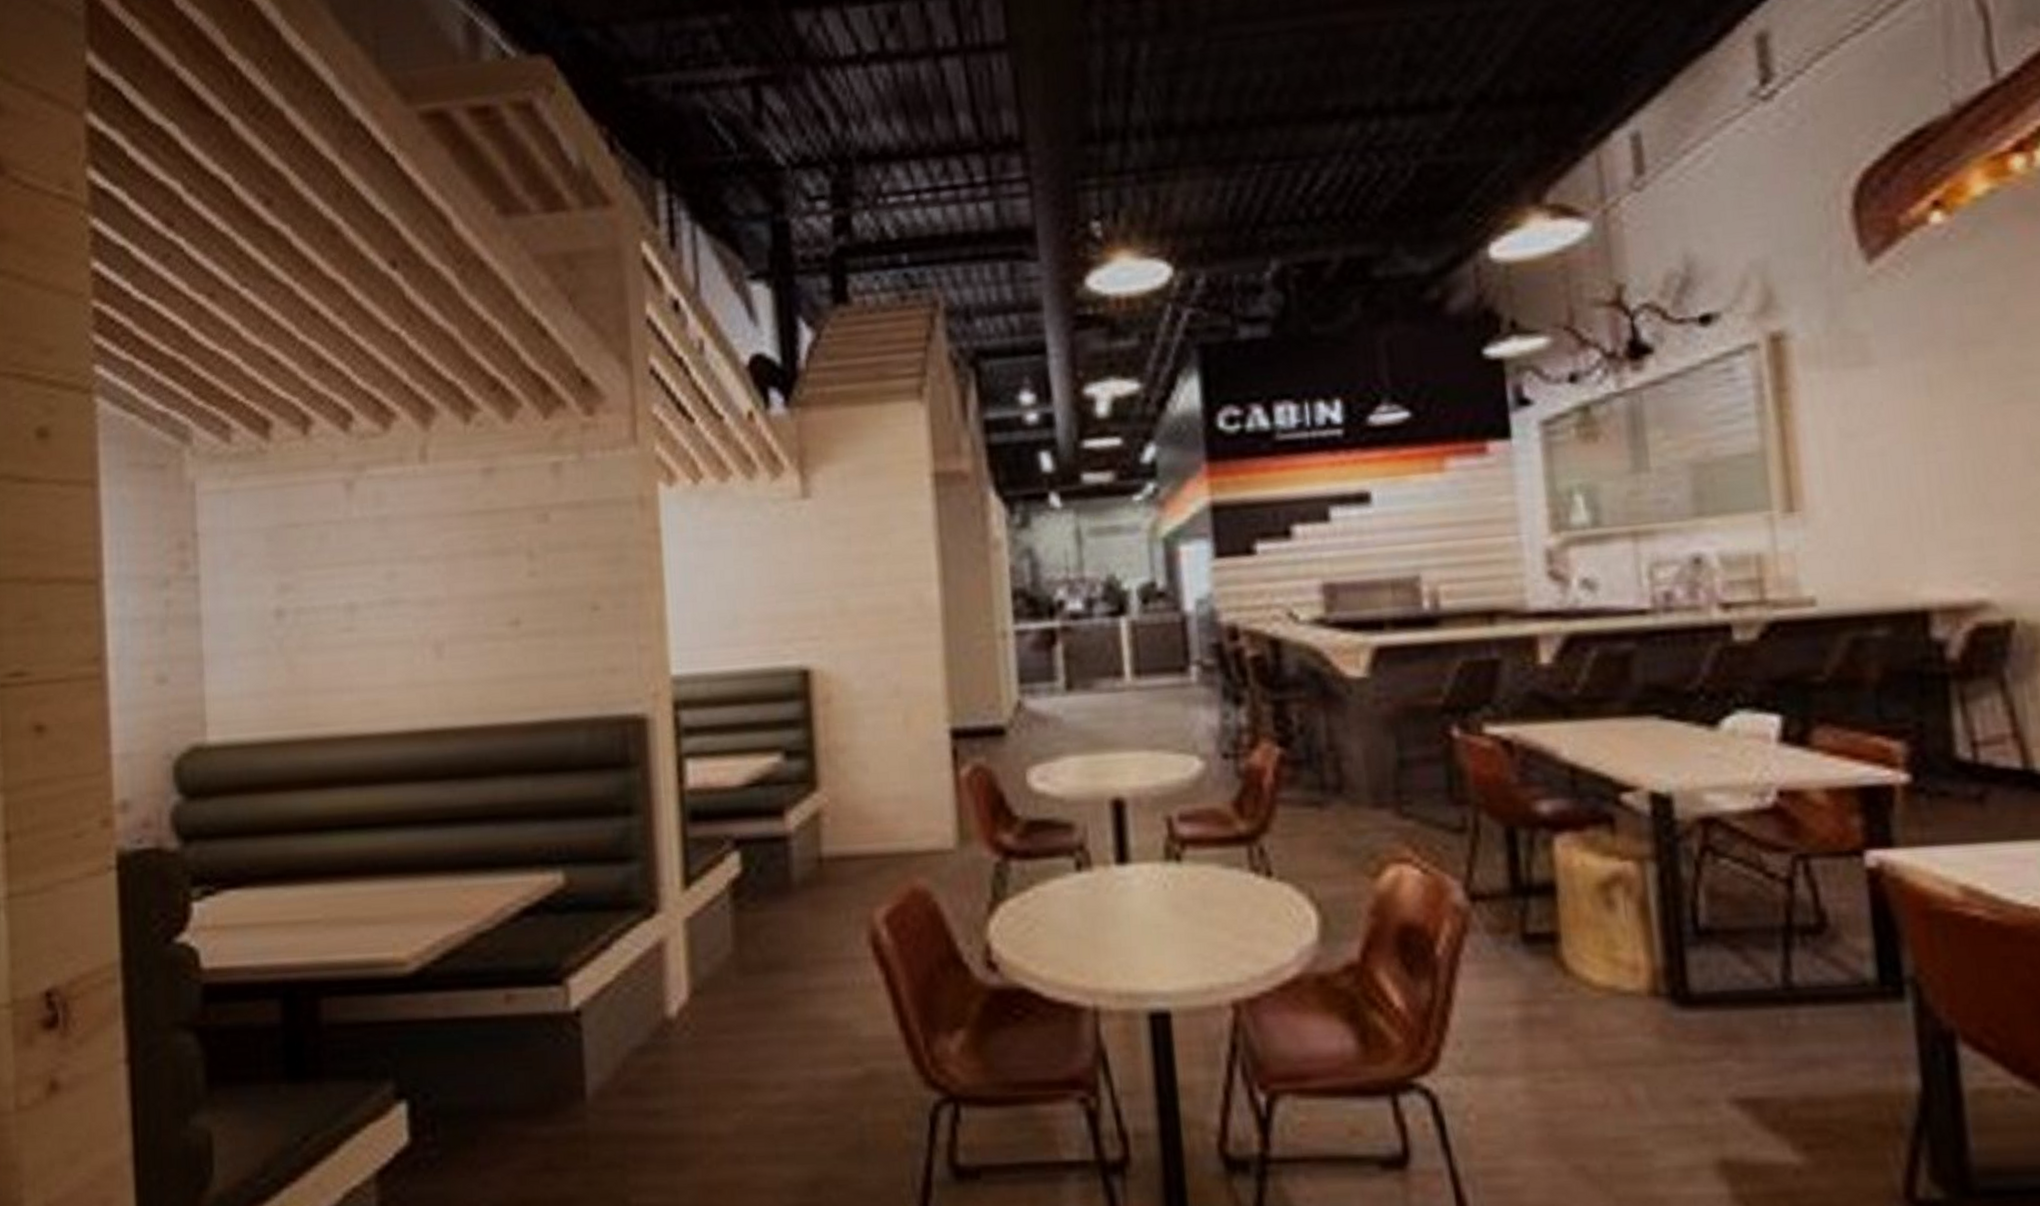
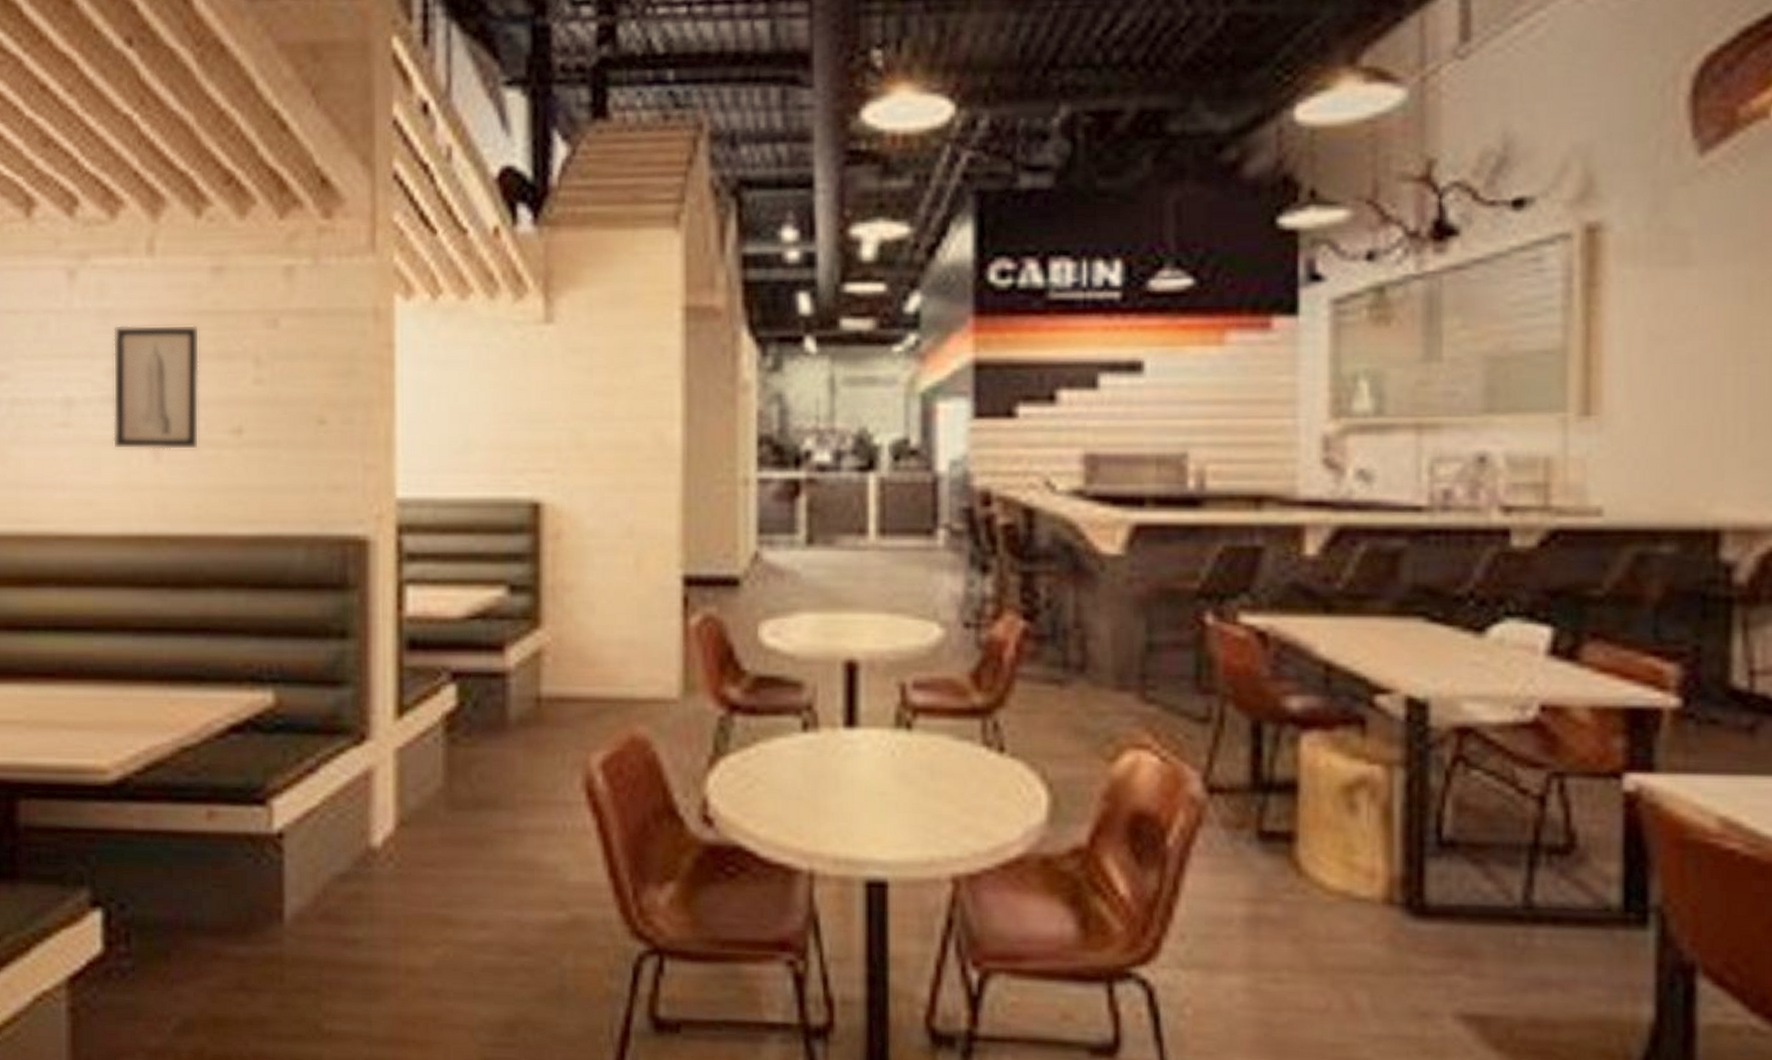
wall art: none [391,525,479,649] -> present [112,324,200,451]

